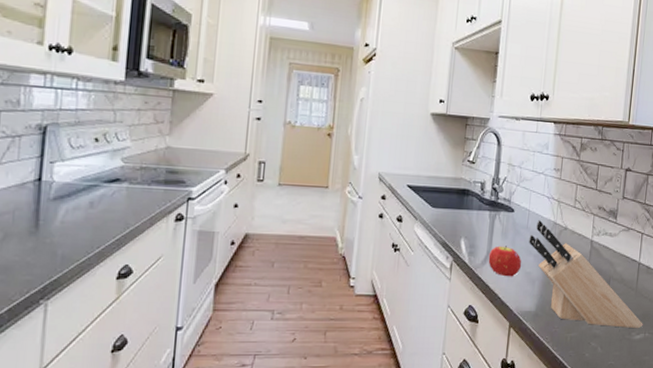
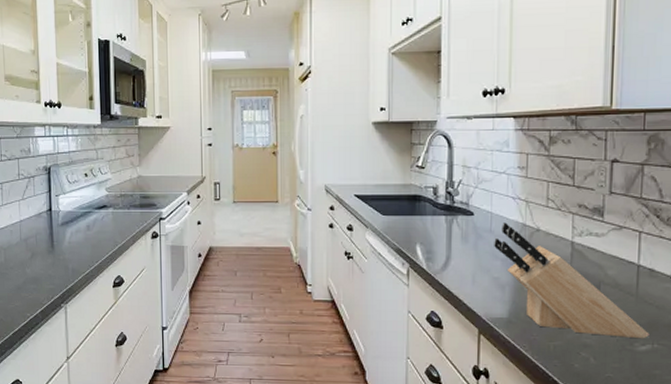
fruit: present [488,246,522,277] -> none [448,250,488,283]

